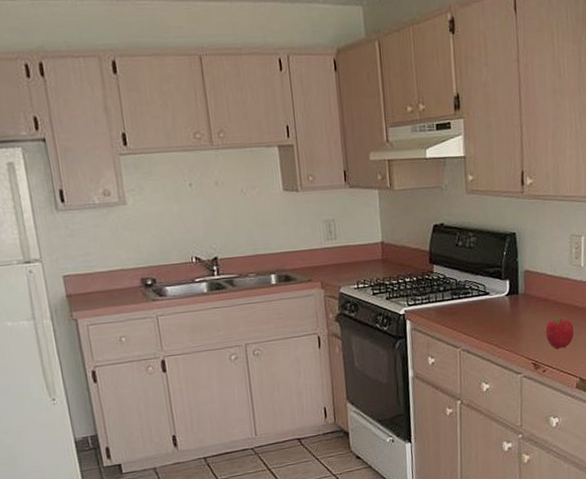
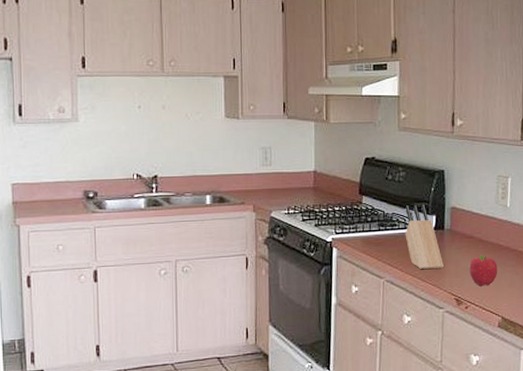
knife block: none [477,269,520,336] -> present [405,204,444,269]

